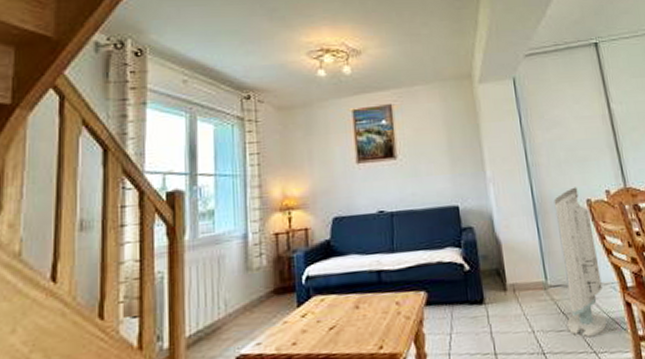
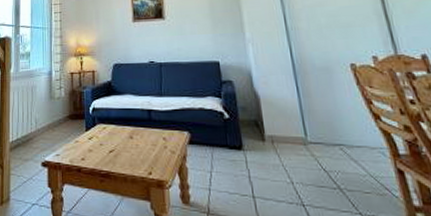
air purifier: present [554,187,608,338] -> none [314,51,375,198]

